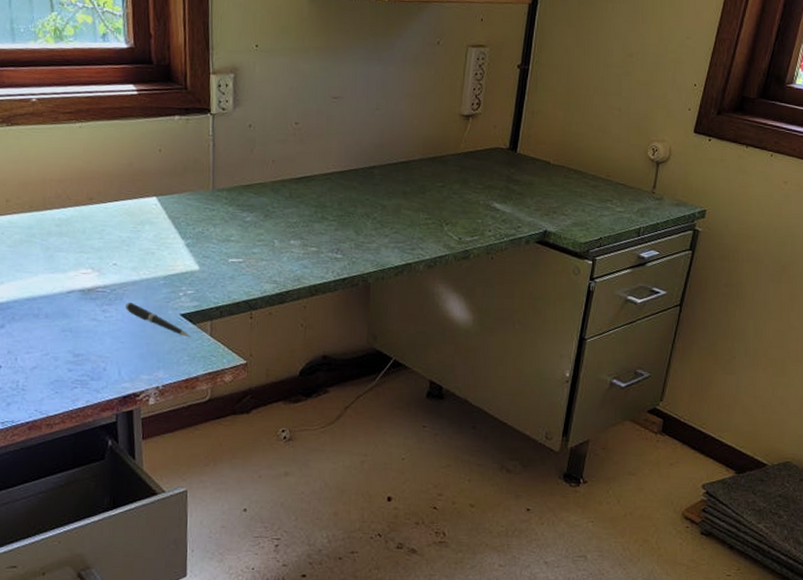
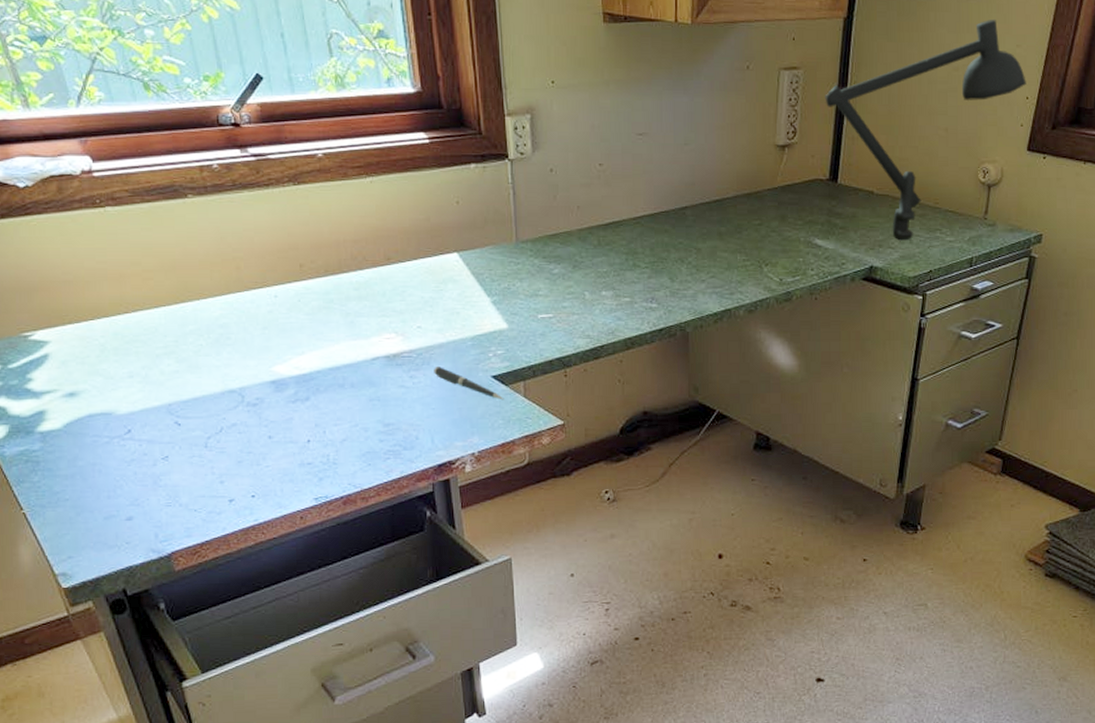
desk lamp: none [508,12,695,208] -> present [825,19,1026,240]

